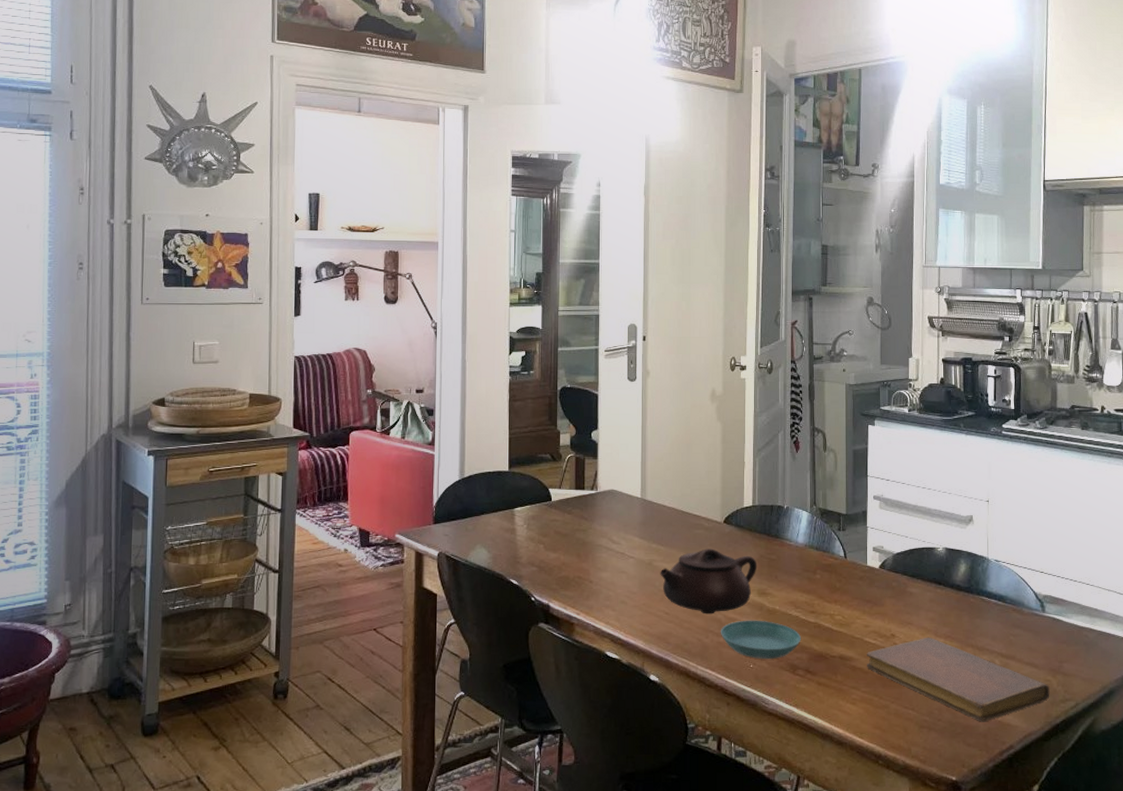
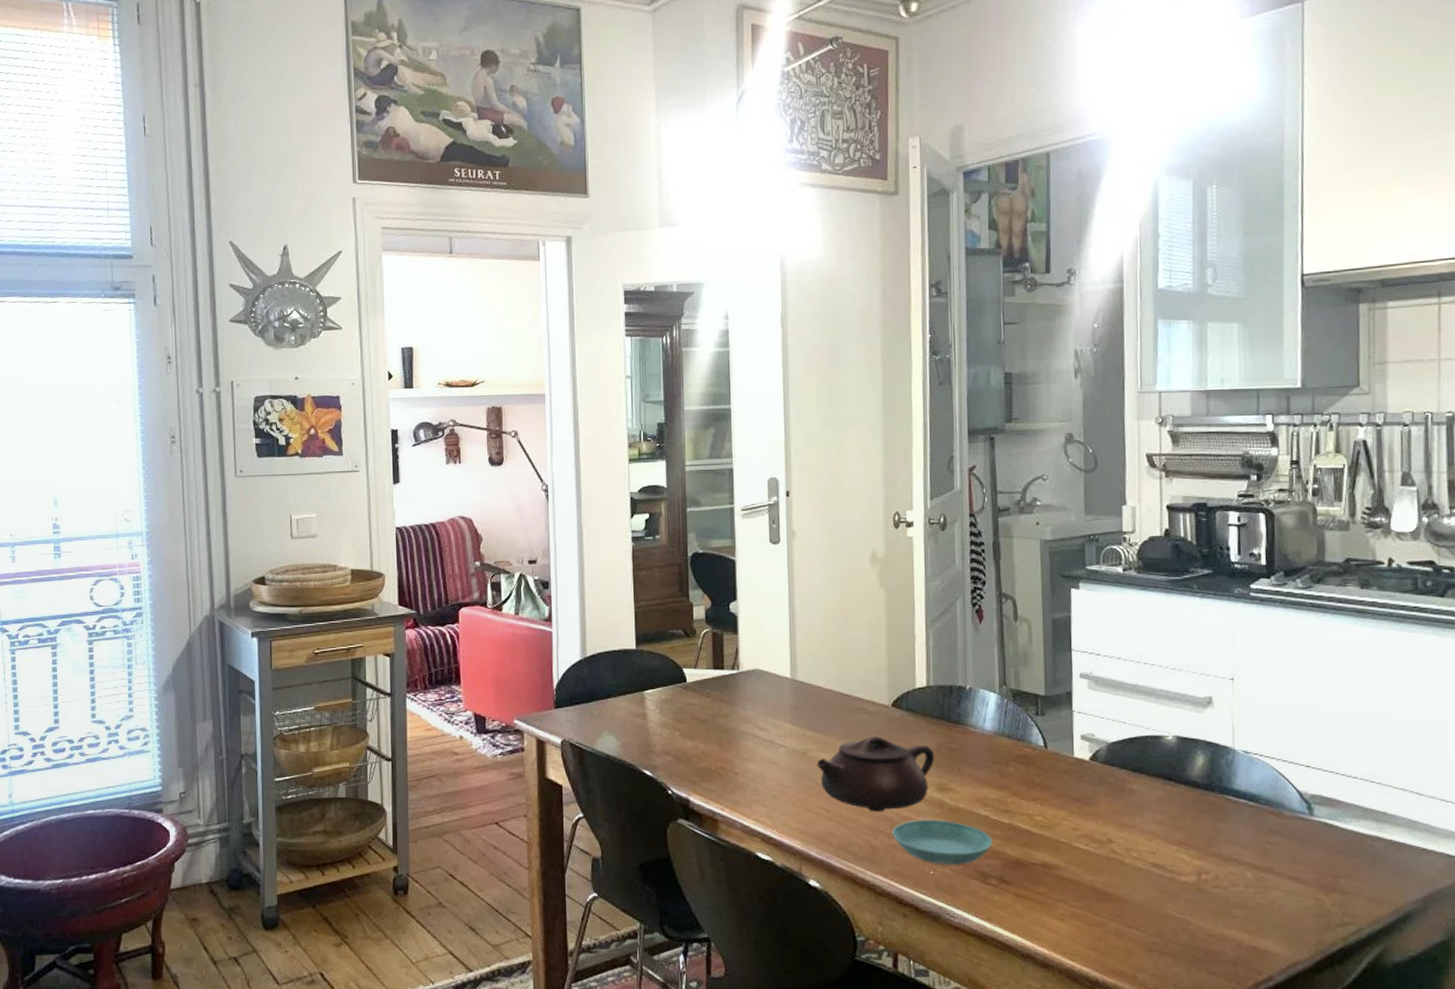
notebook: present [867,637,1050,722] -> none [1076,843,1322,947]

